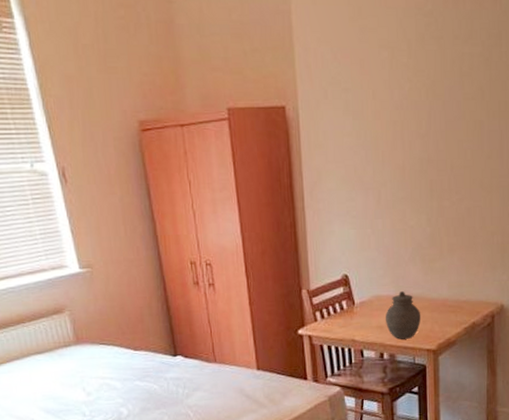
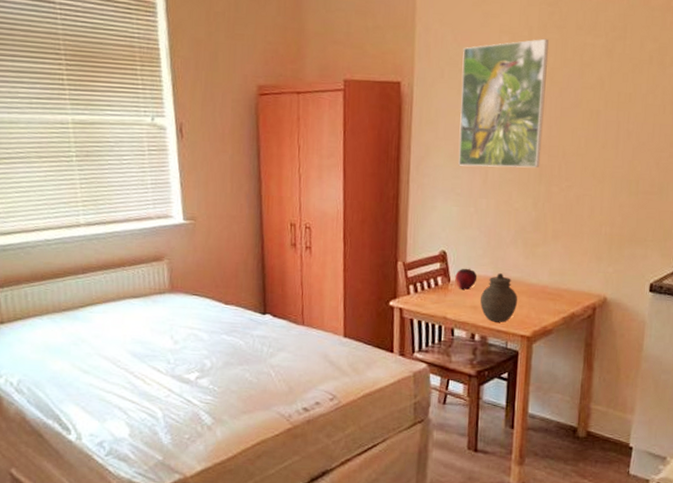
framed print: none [344,51,430,188] -> present [458,38,549,168]
fruit: none [359,289,381,311] -> present [455,268,478,290]

